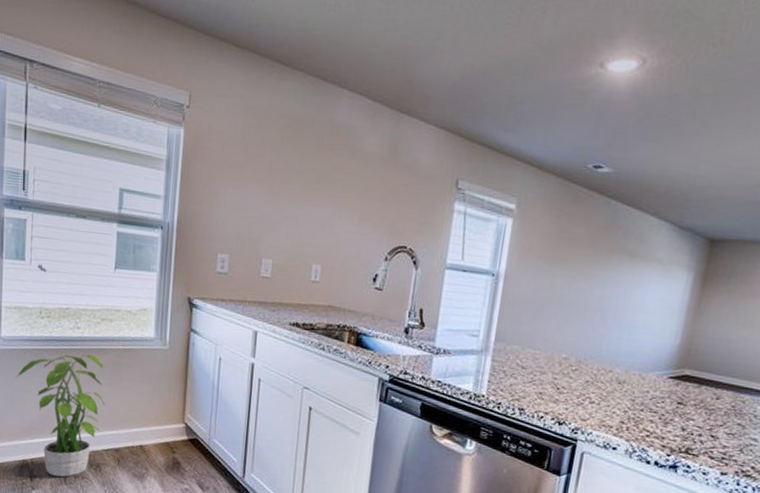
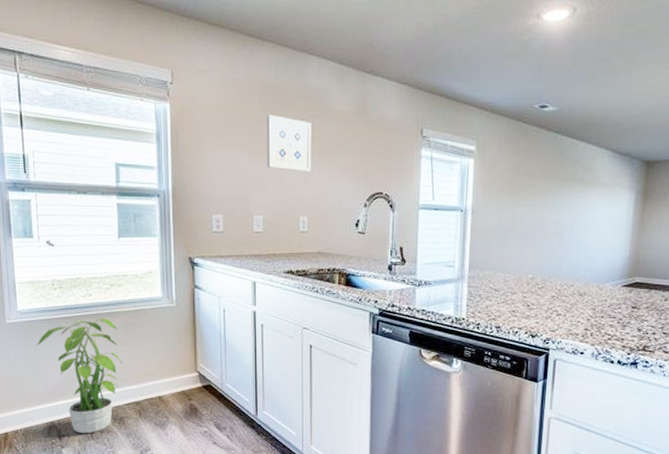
wall art: none [282,149,336,217] -> present [267,114,311,173]

